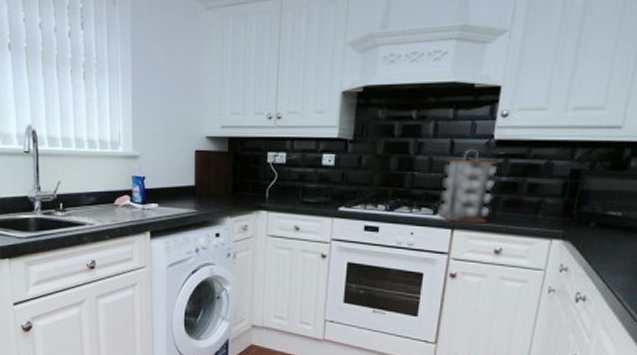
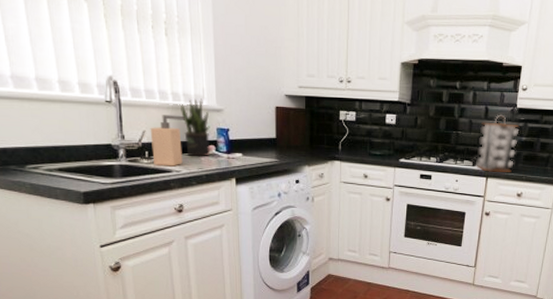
soap dispenser: none [65,164,100,219] -> present [150,115,185,167]
potted plant: none [96,145,125,209] -> present [181,98,210,157]

